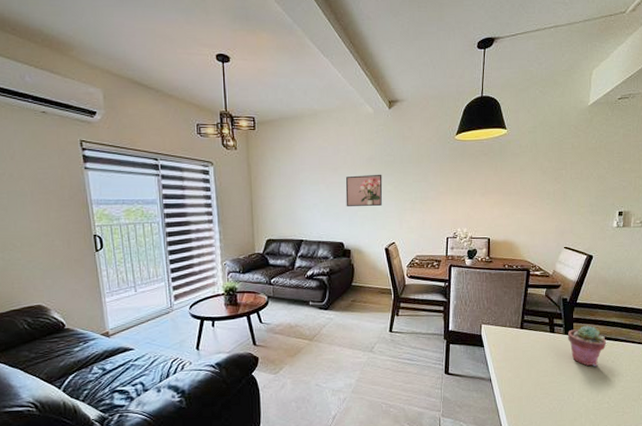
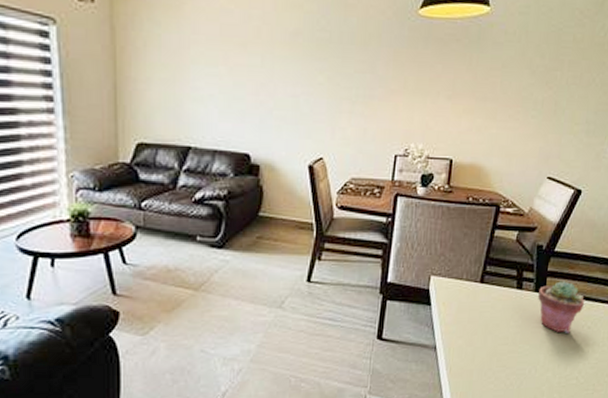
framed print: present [345,174,383,206] -> none [256,56,312,104]

